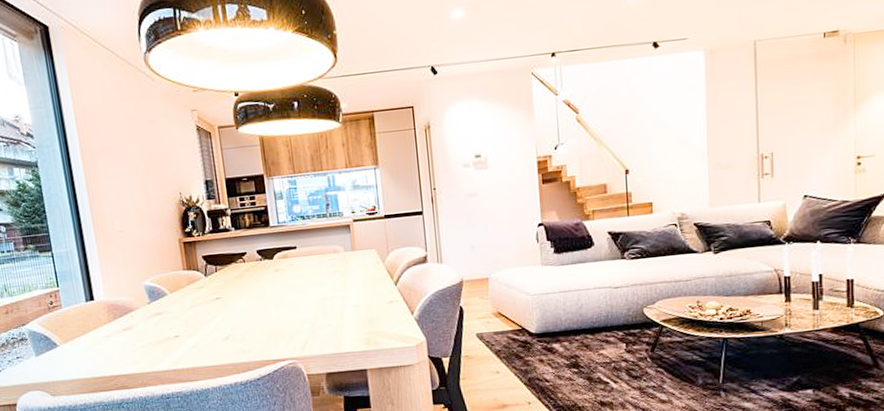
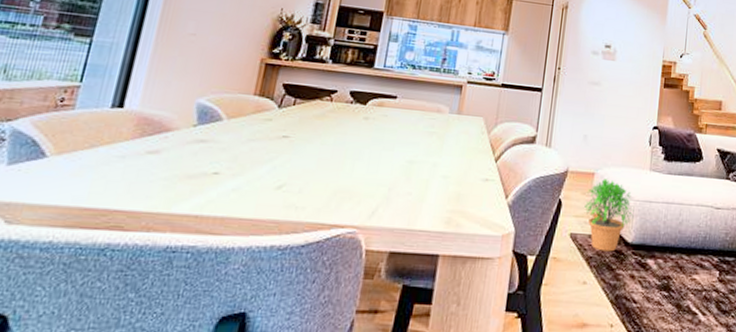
potted plant: none [484,281,533,344] -> present [584,179,634,252]

